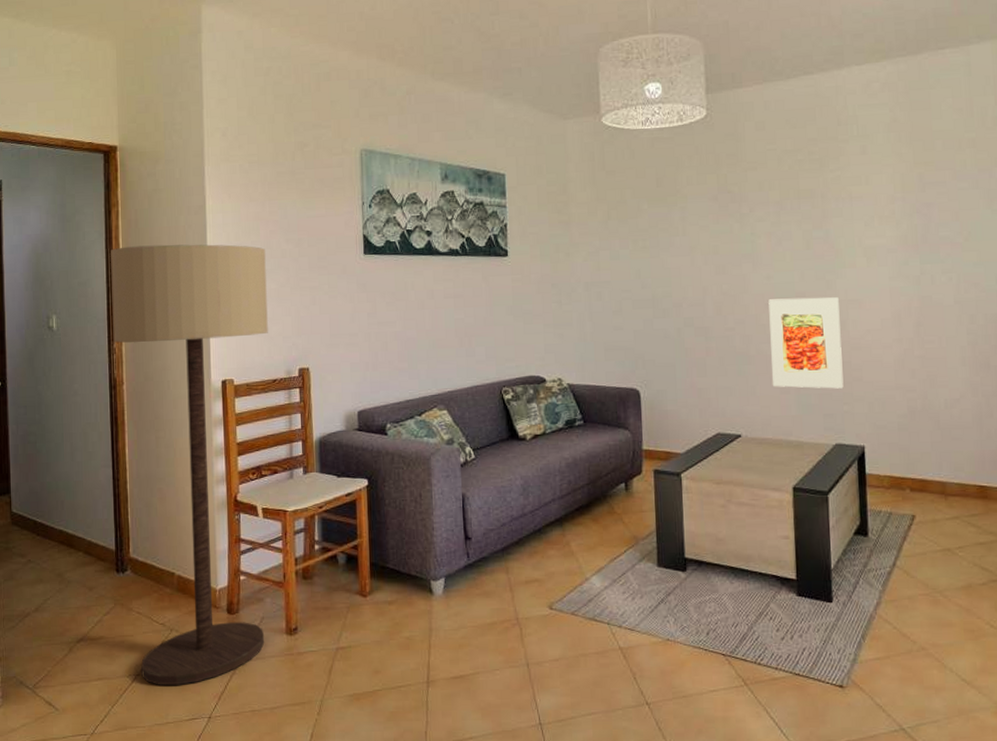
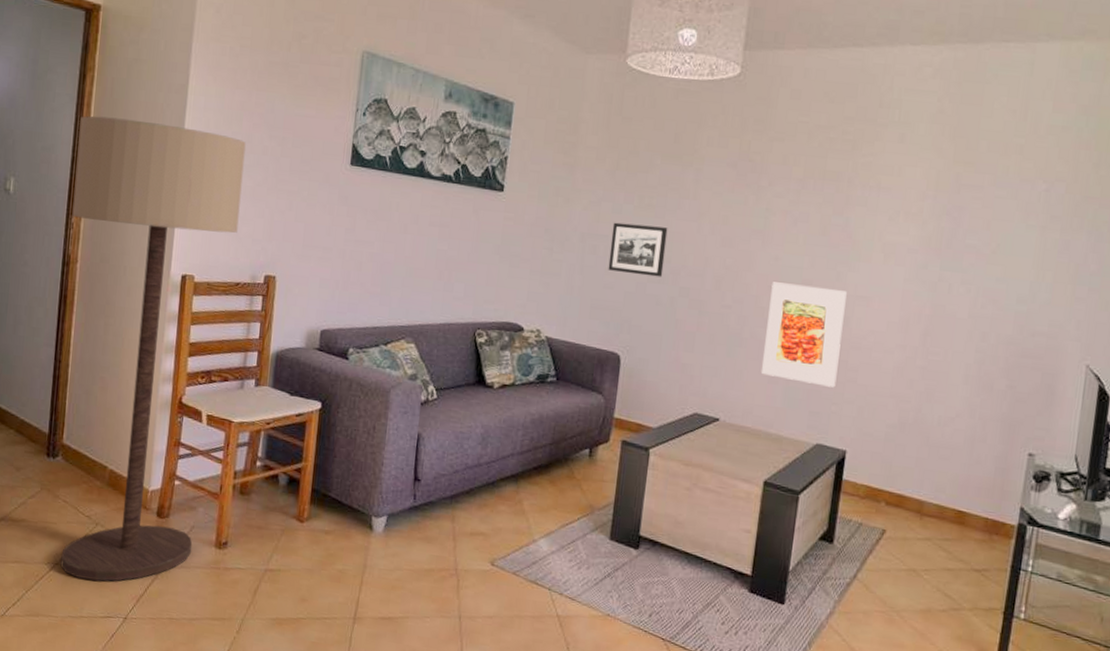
picture frame: none [613,265,667,313] -> present [608,222,668,277]

